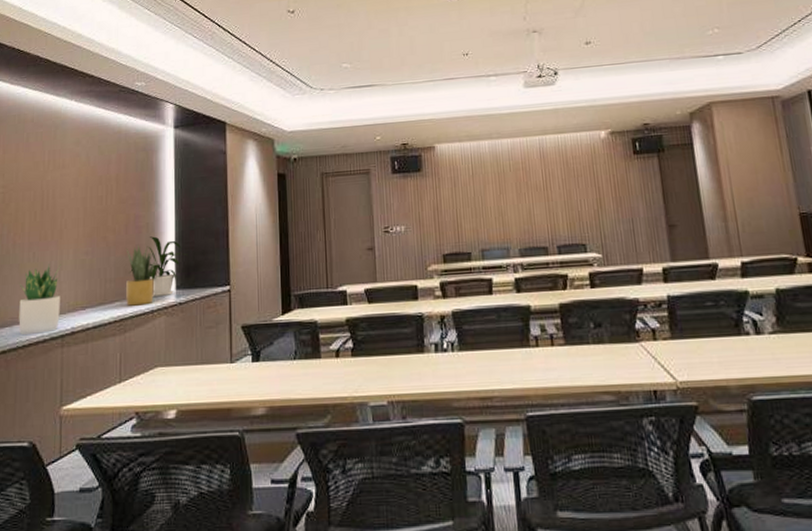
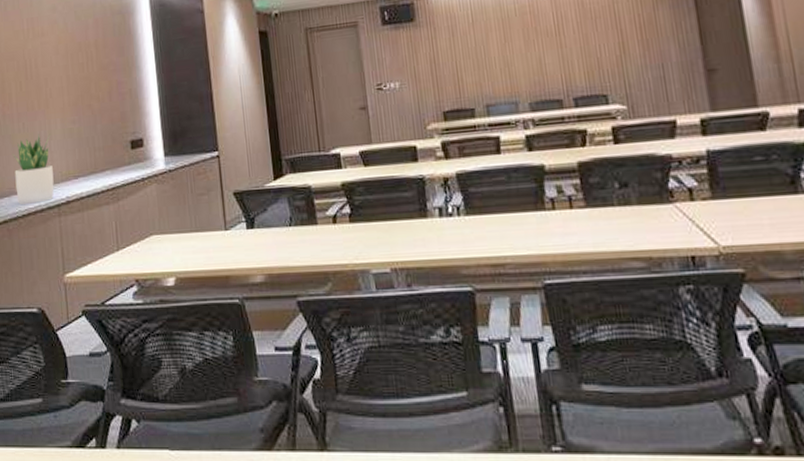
planter: present [126,245,156,306] -> none [112,112,143,174]
house plant: present [129,236,187,297] -> none [116,102,173,165]

